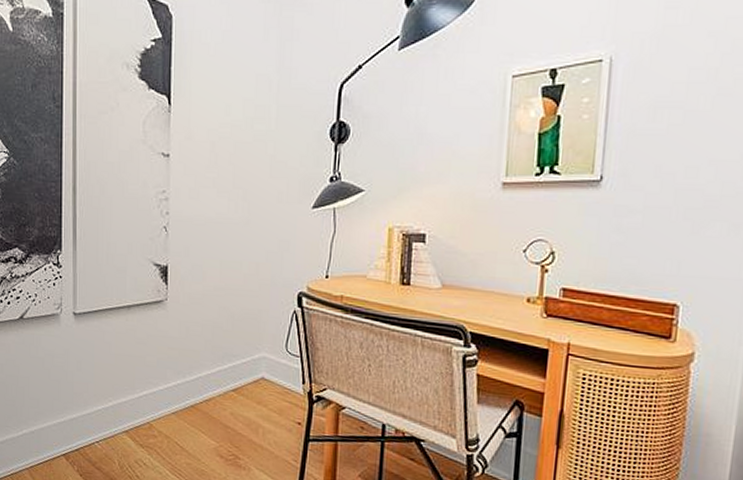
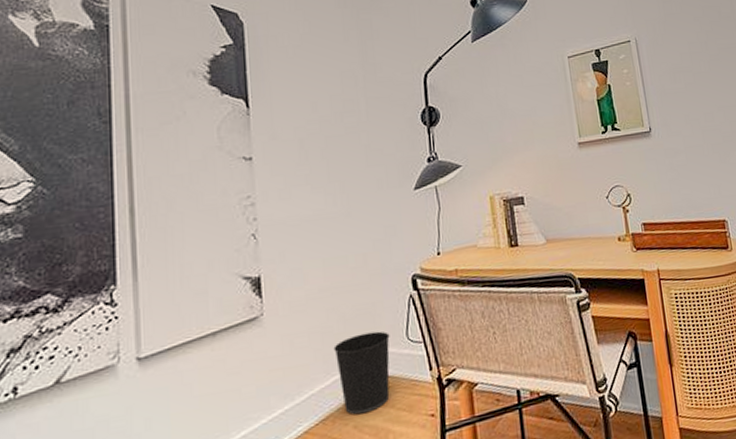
wastebasket: none [221,335,271,405] -> present [333,331,390,415]

